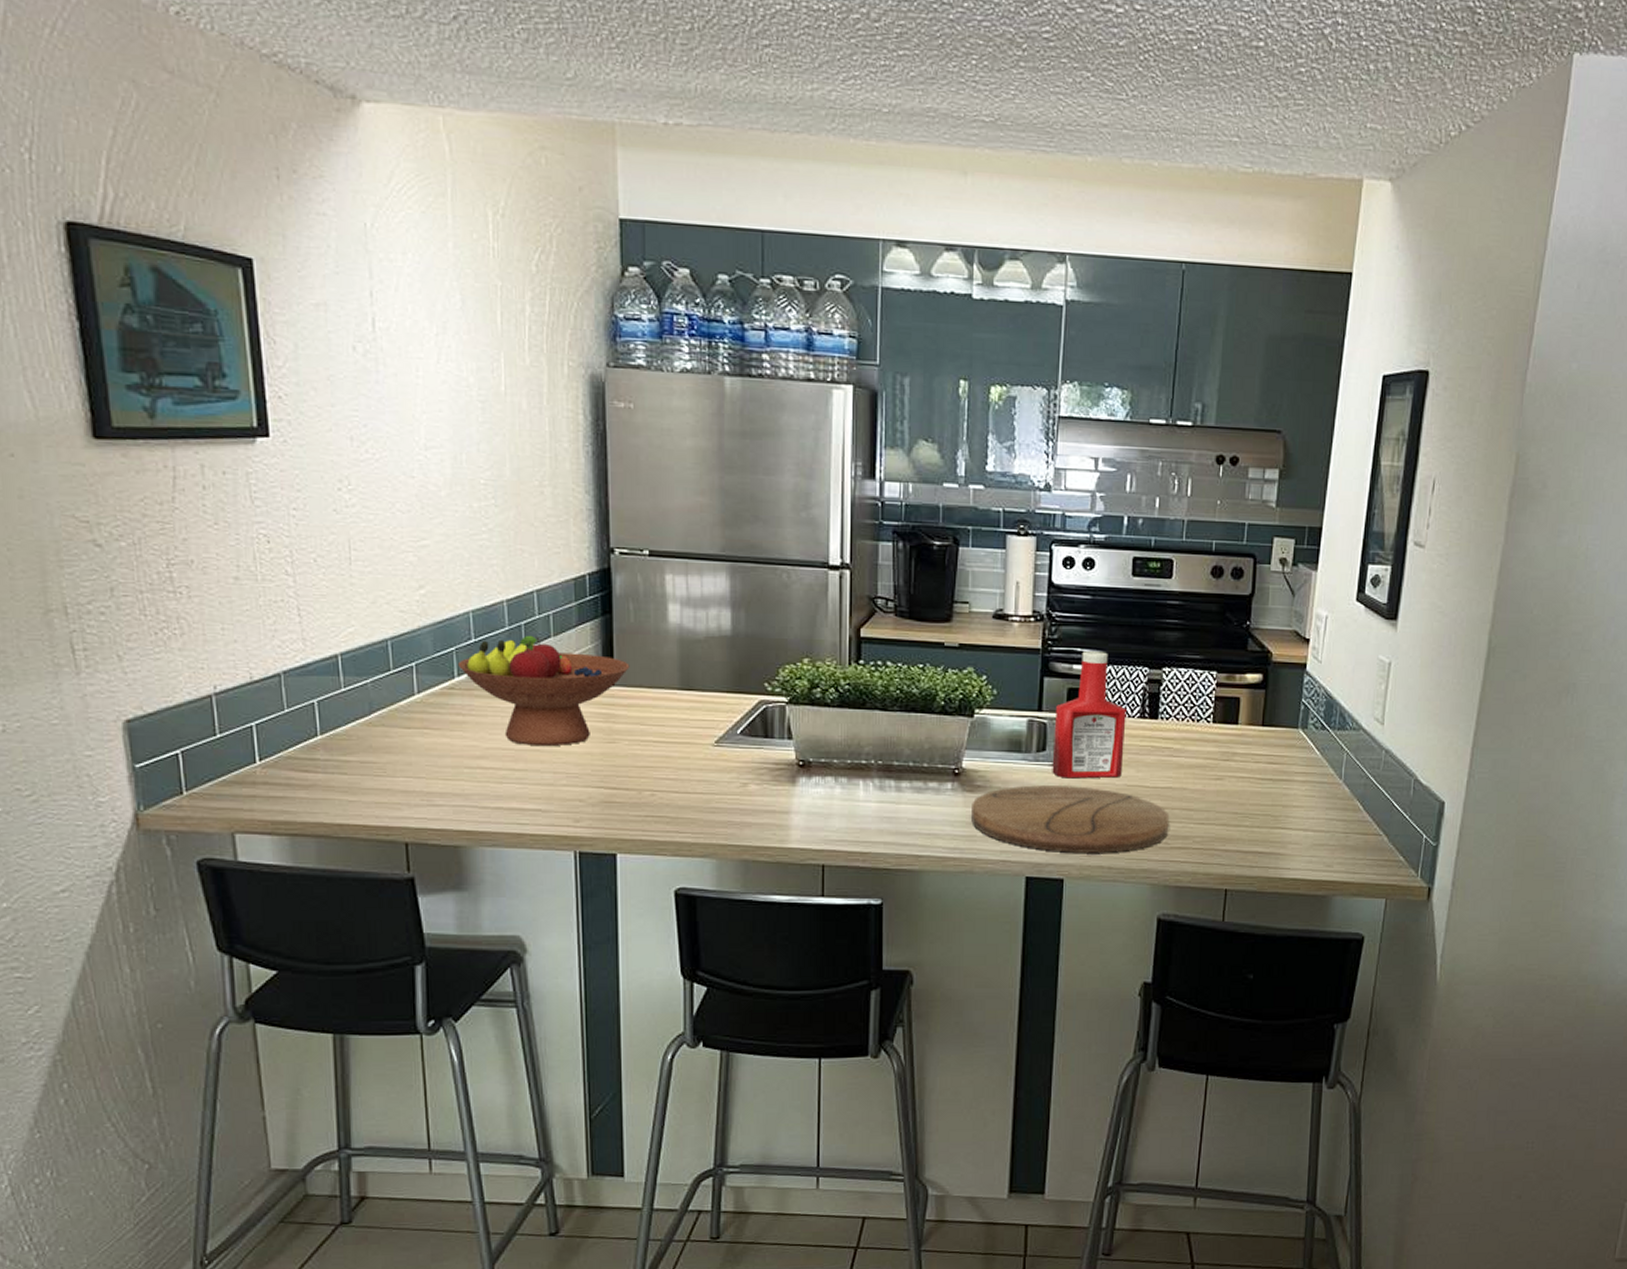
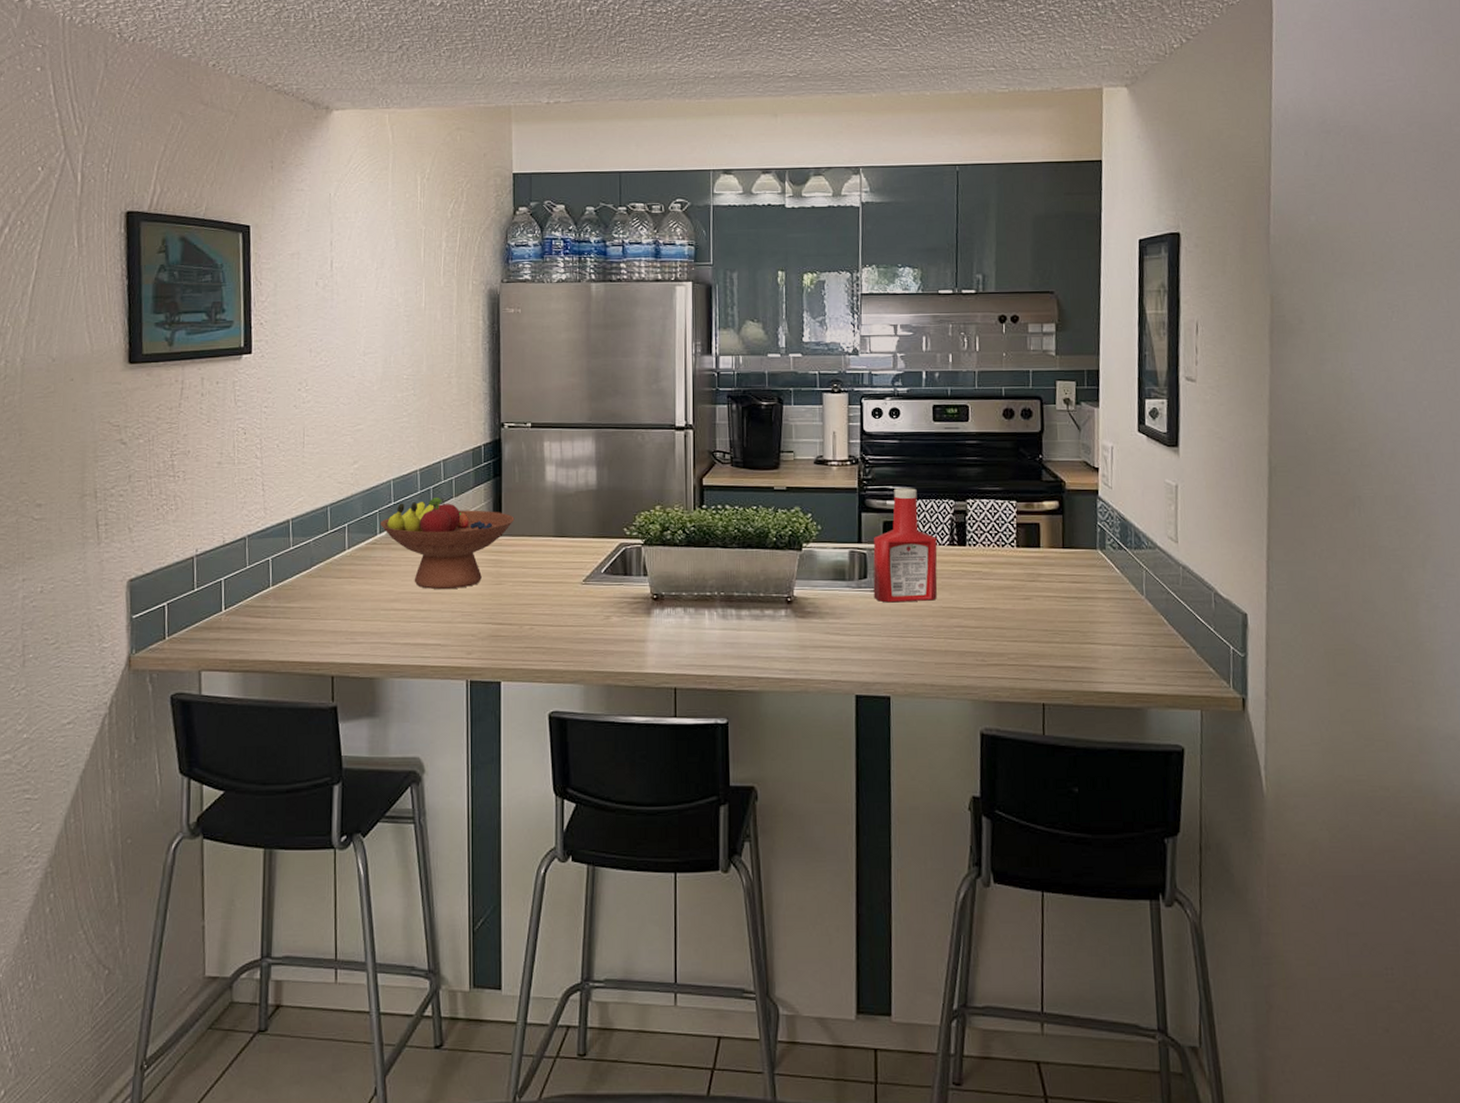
cutting board: present [971,784,1170,853] -> none [804,608,984,672]

